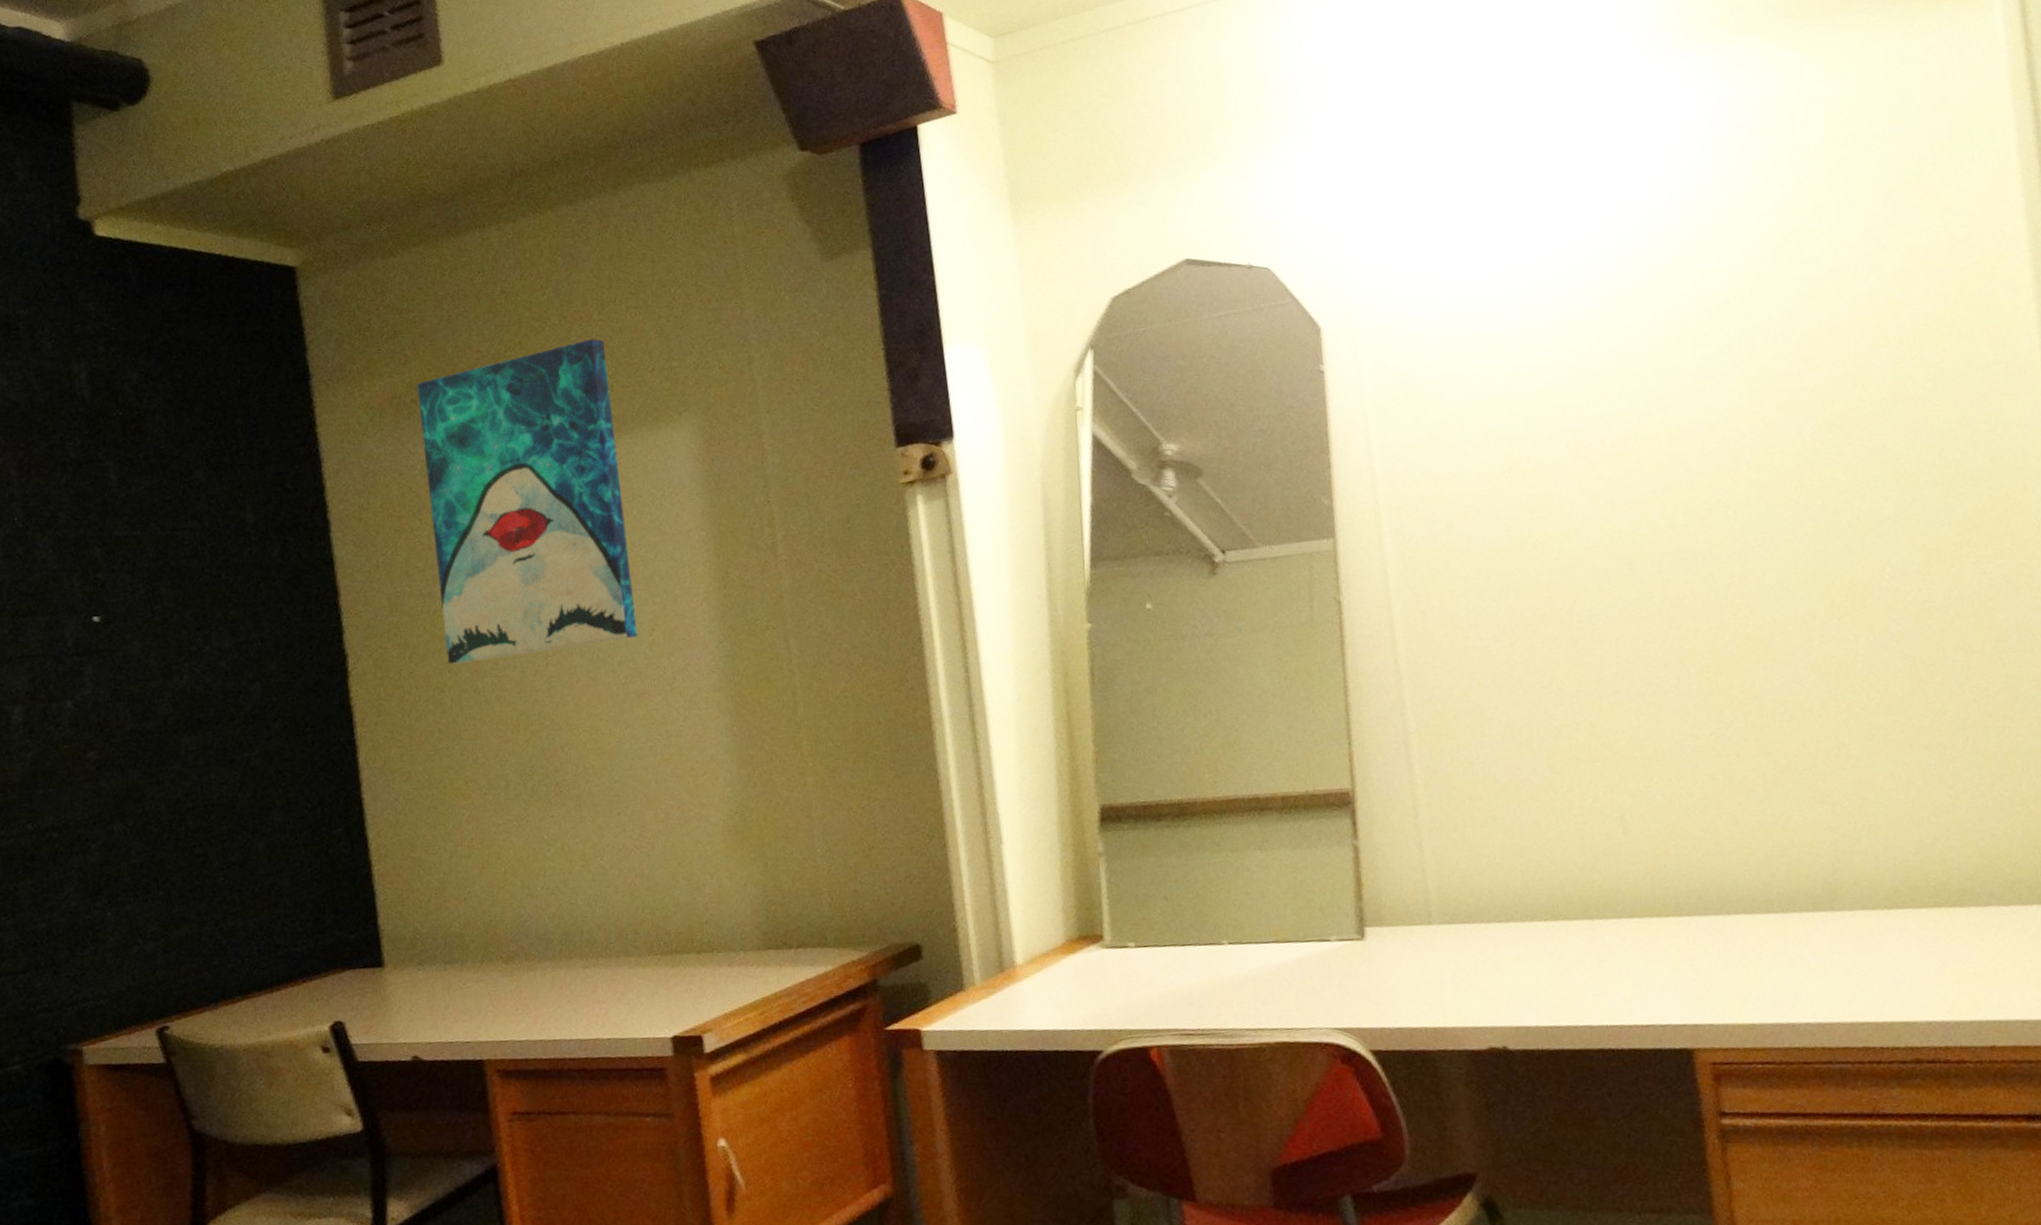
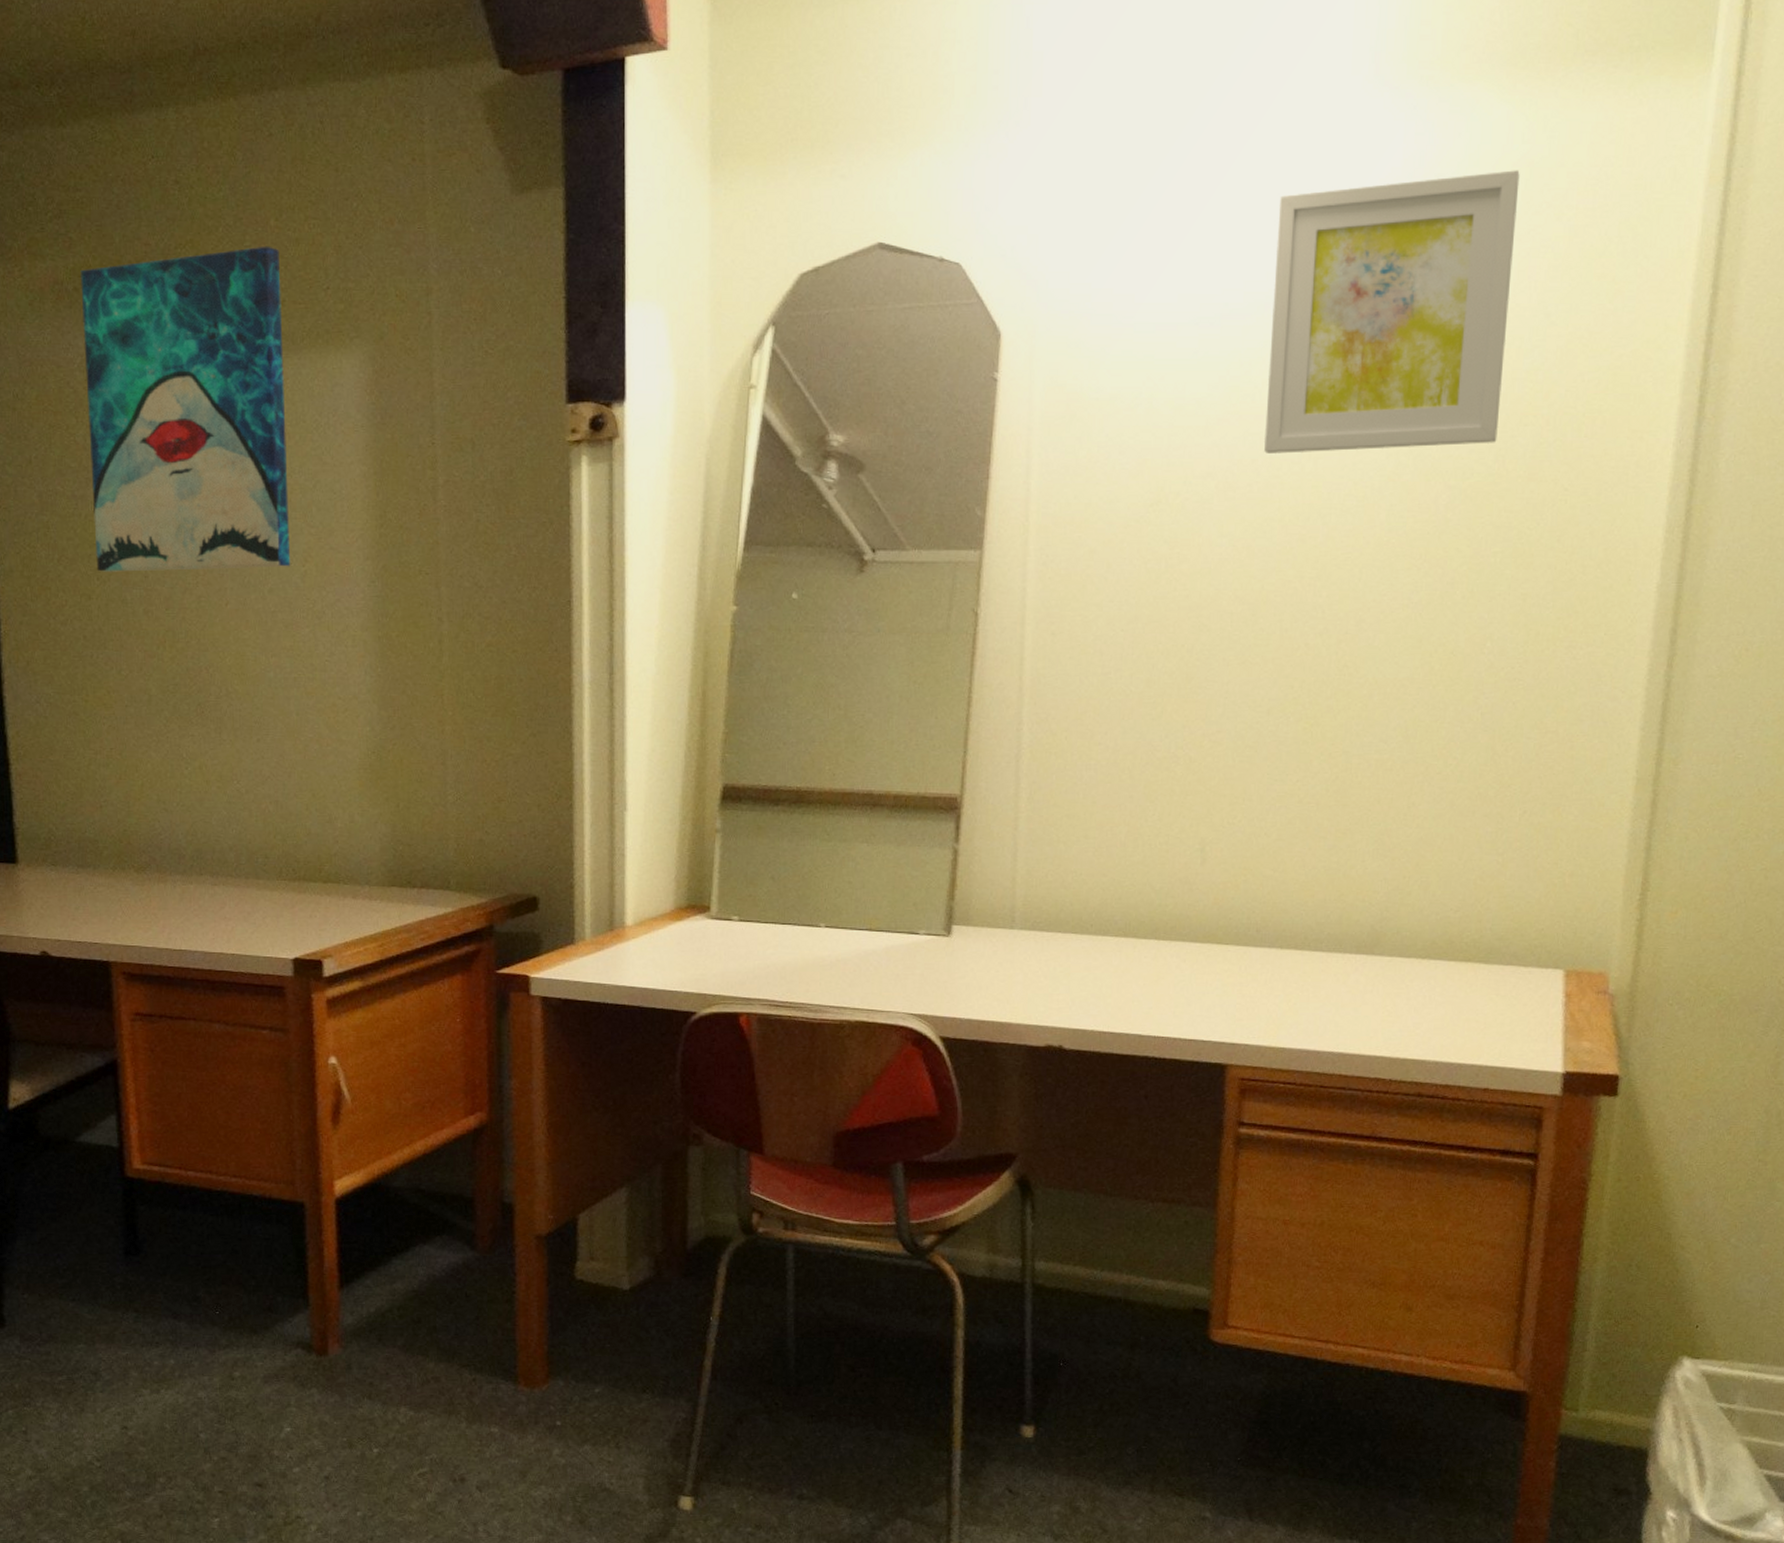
wall art: none [1579,109,1852,408] -> present [1264,170,1520,454]

